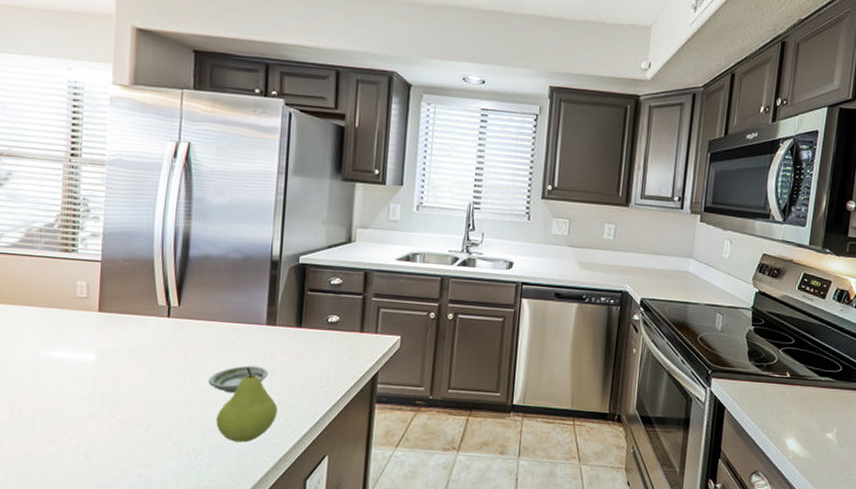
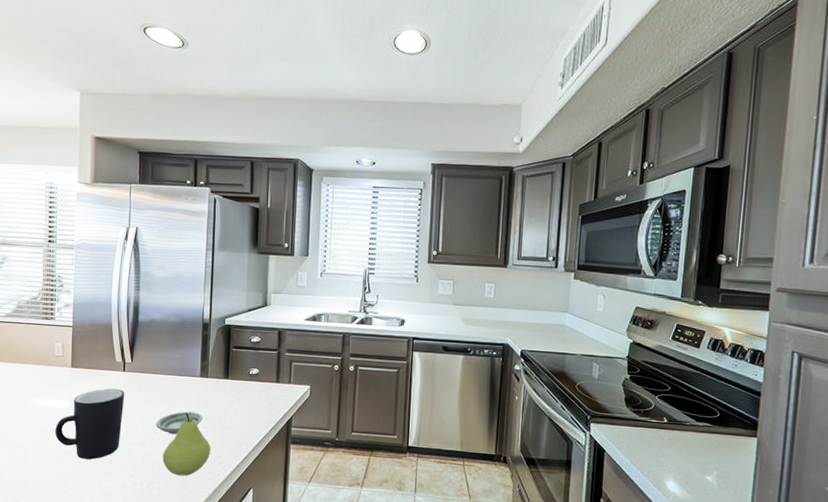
mug: none [75,338,169,424] -> present [55,388,125,460]

